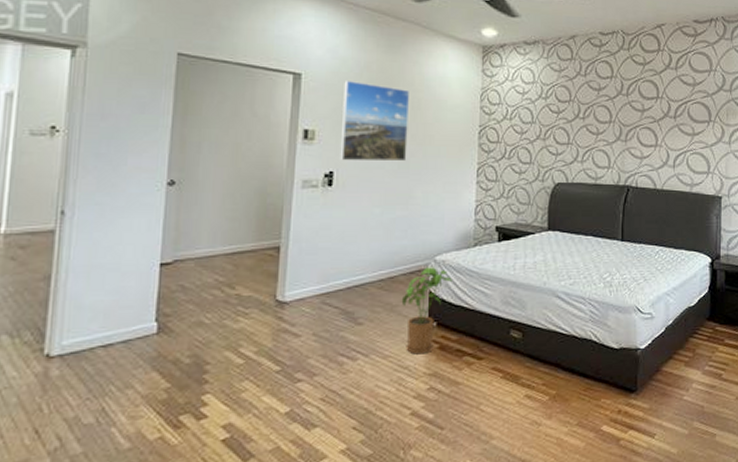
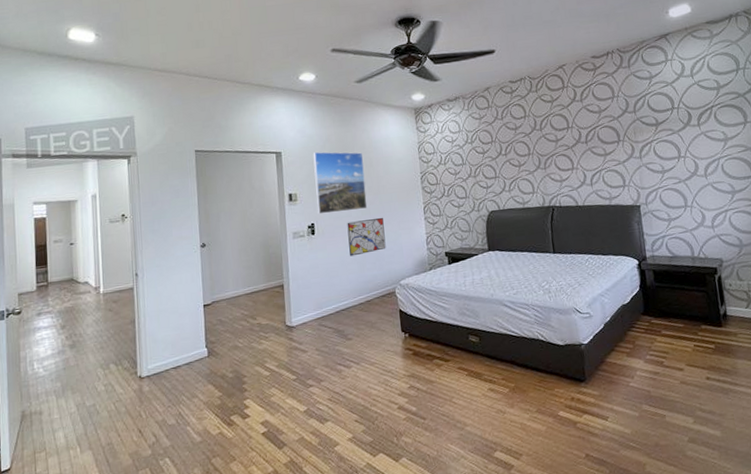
wall art: none [375,174,425,219] -> present [347,217,386,257]
house plant: present [401,267,452,355] -> none [378,290,416,361]

